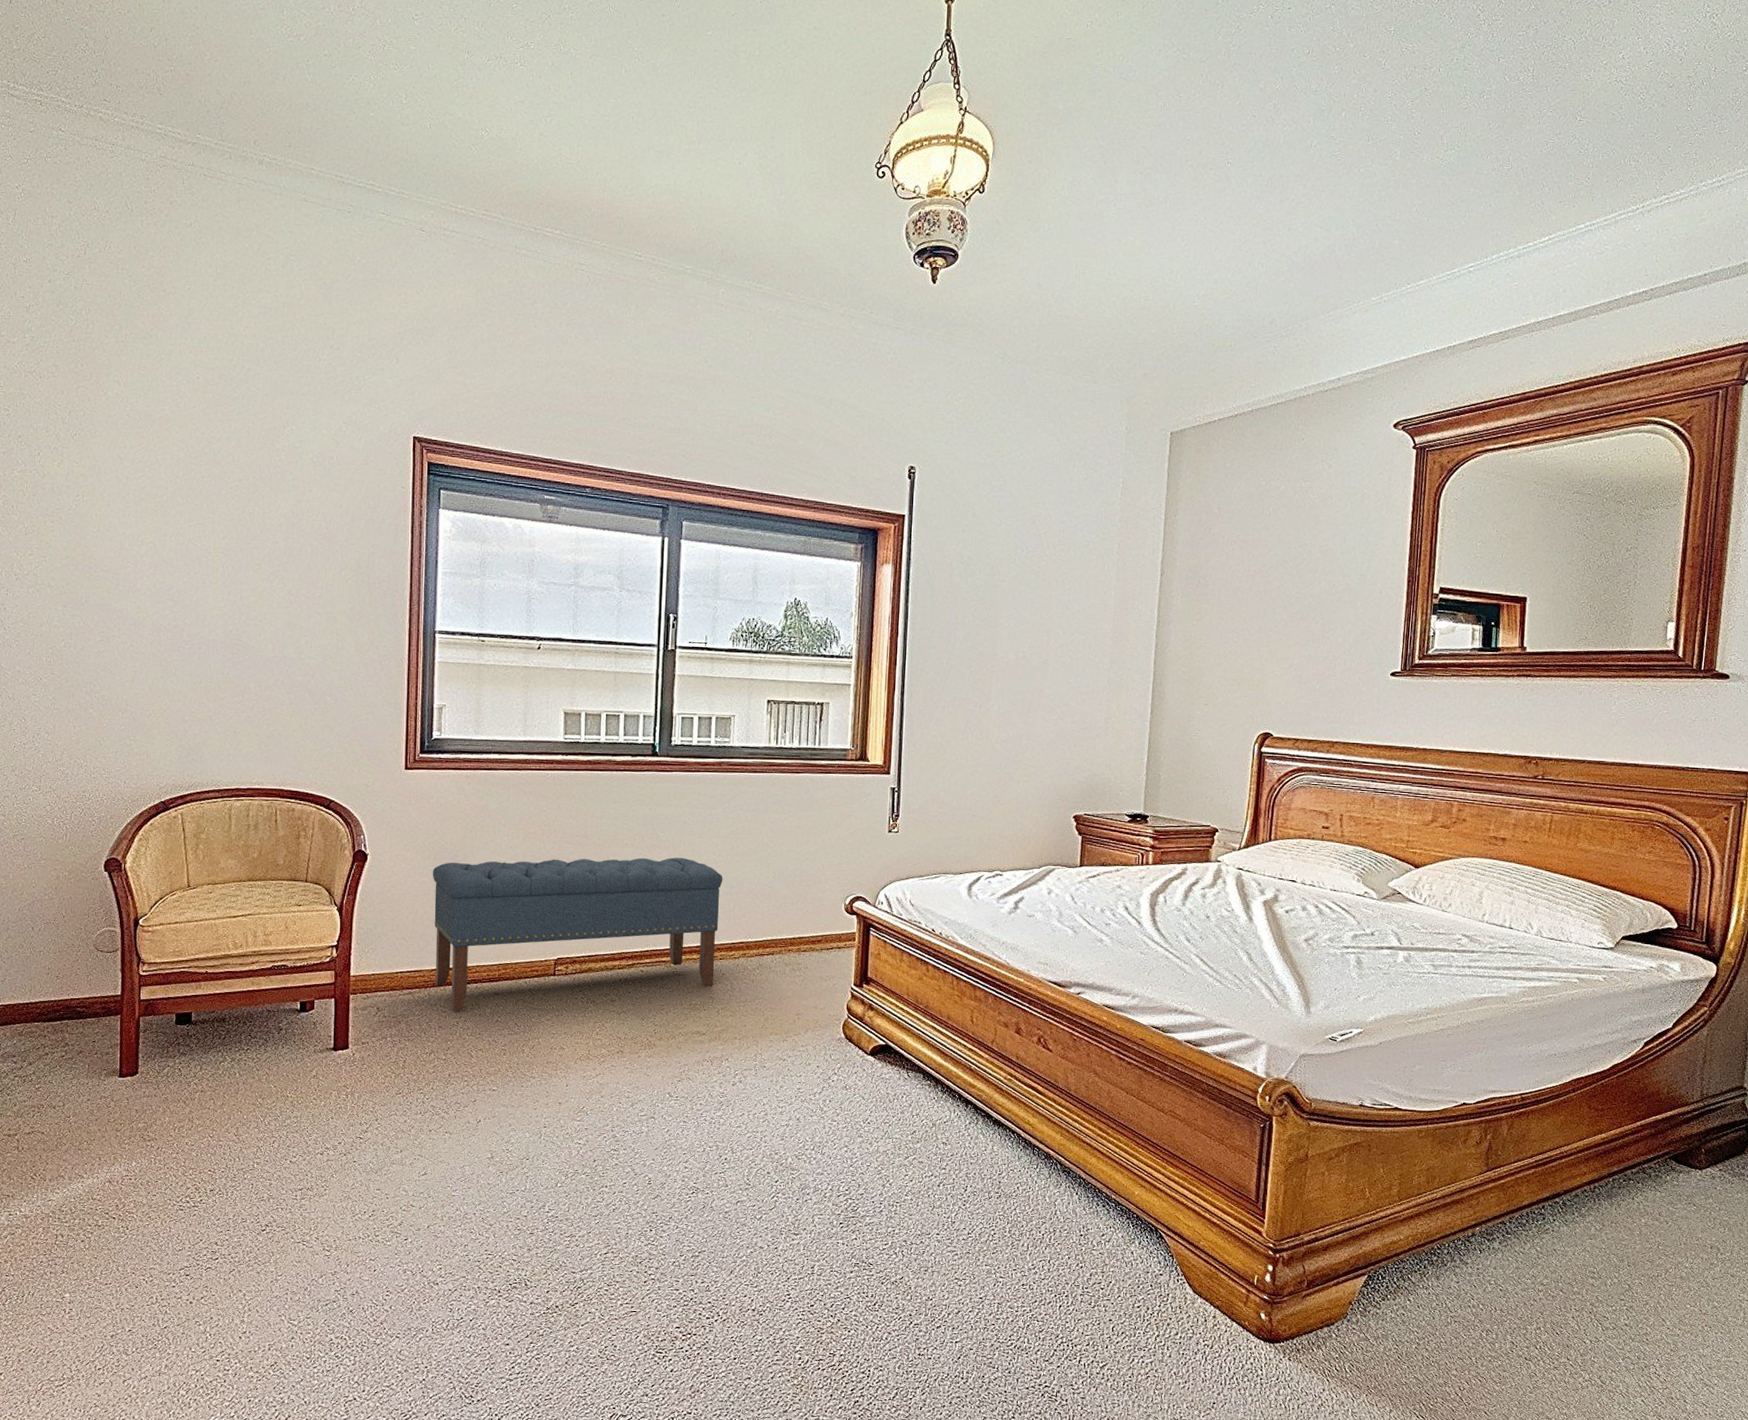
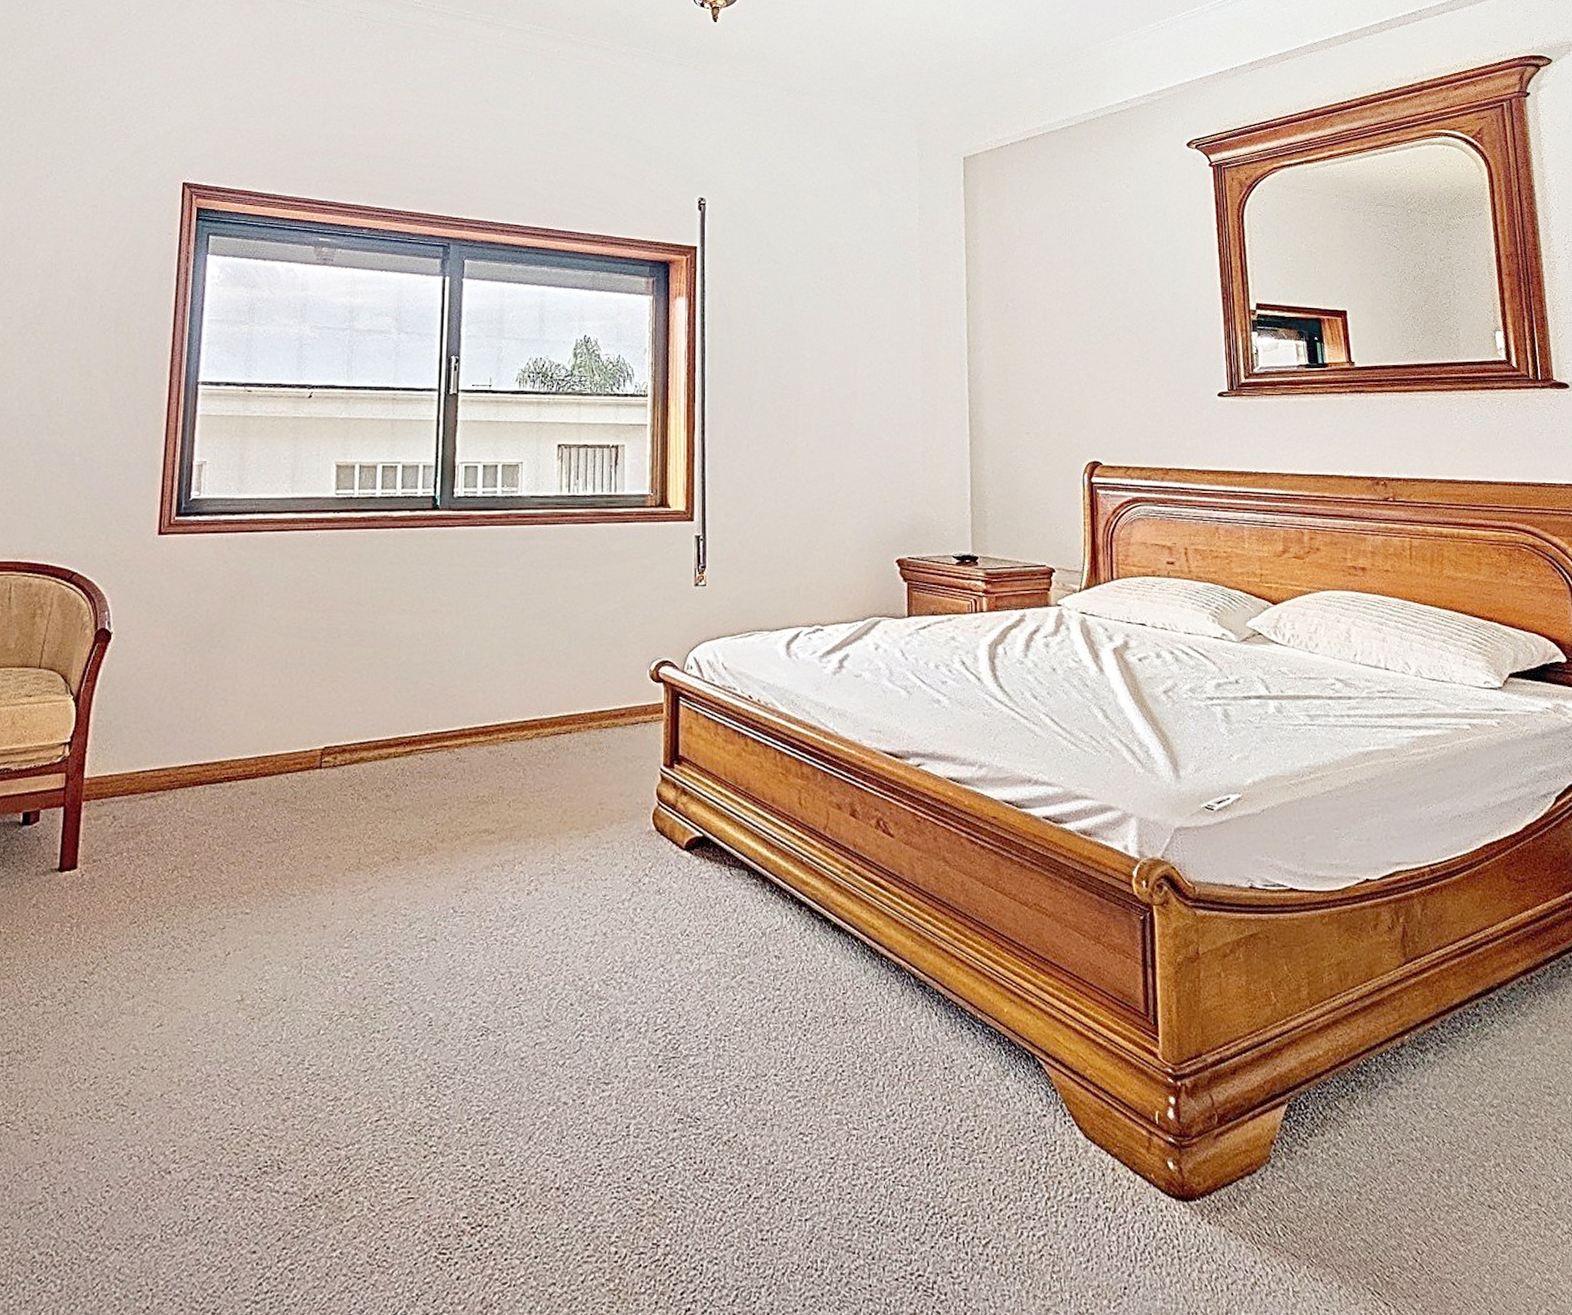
bench: present [432,857,723,1010] -> none [182,623,513,814]

